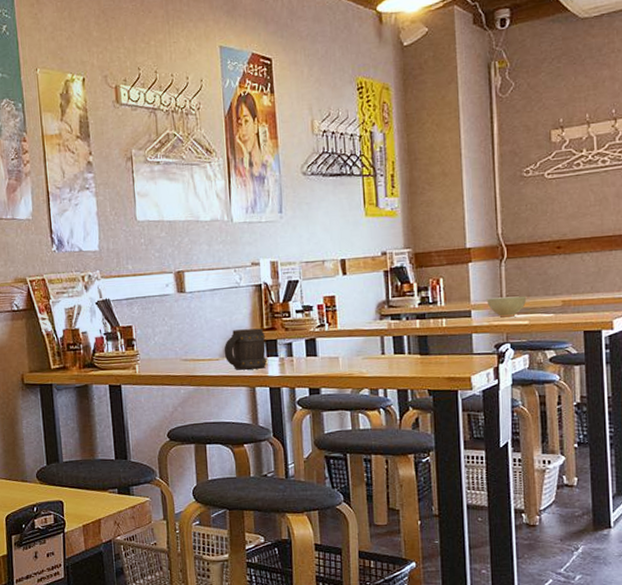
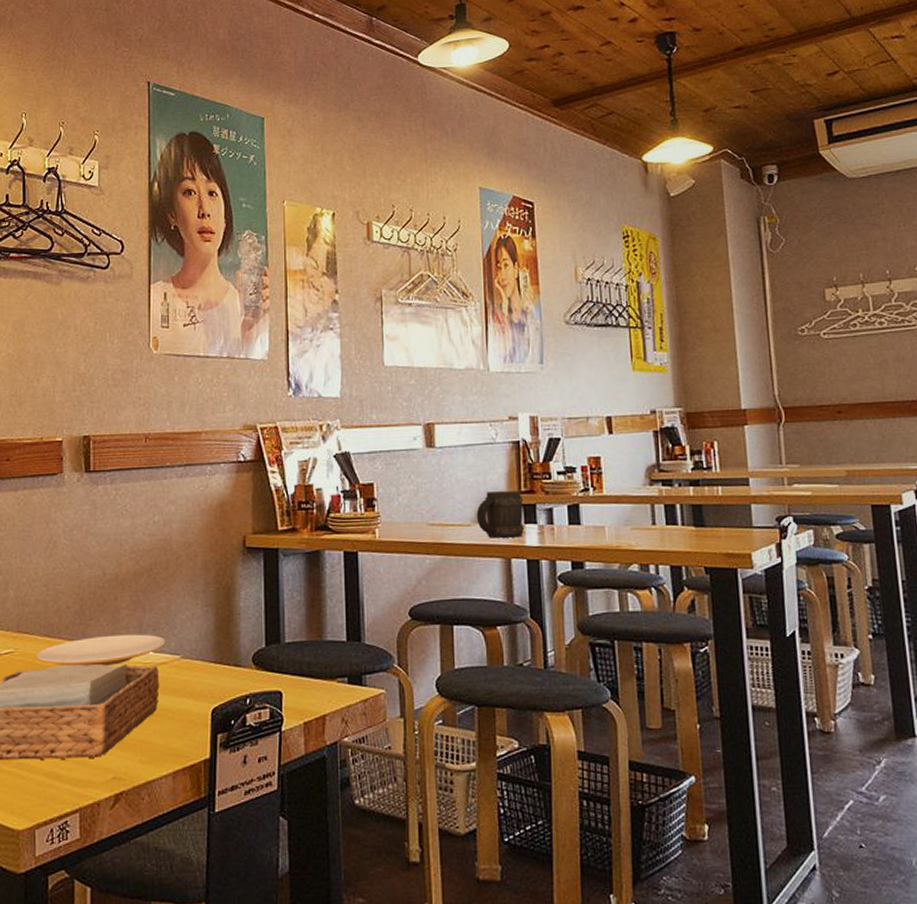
bowl: present [486,296,527,318] -> none [765,463,809,487]

